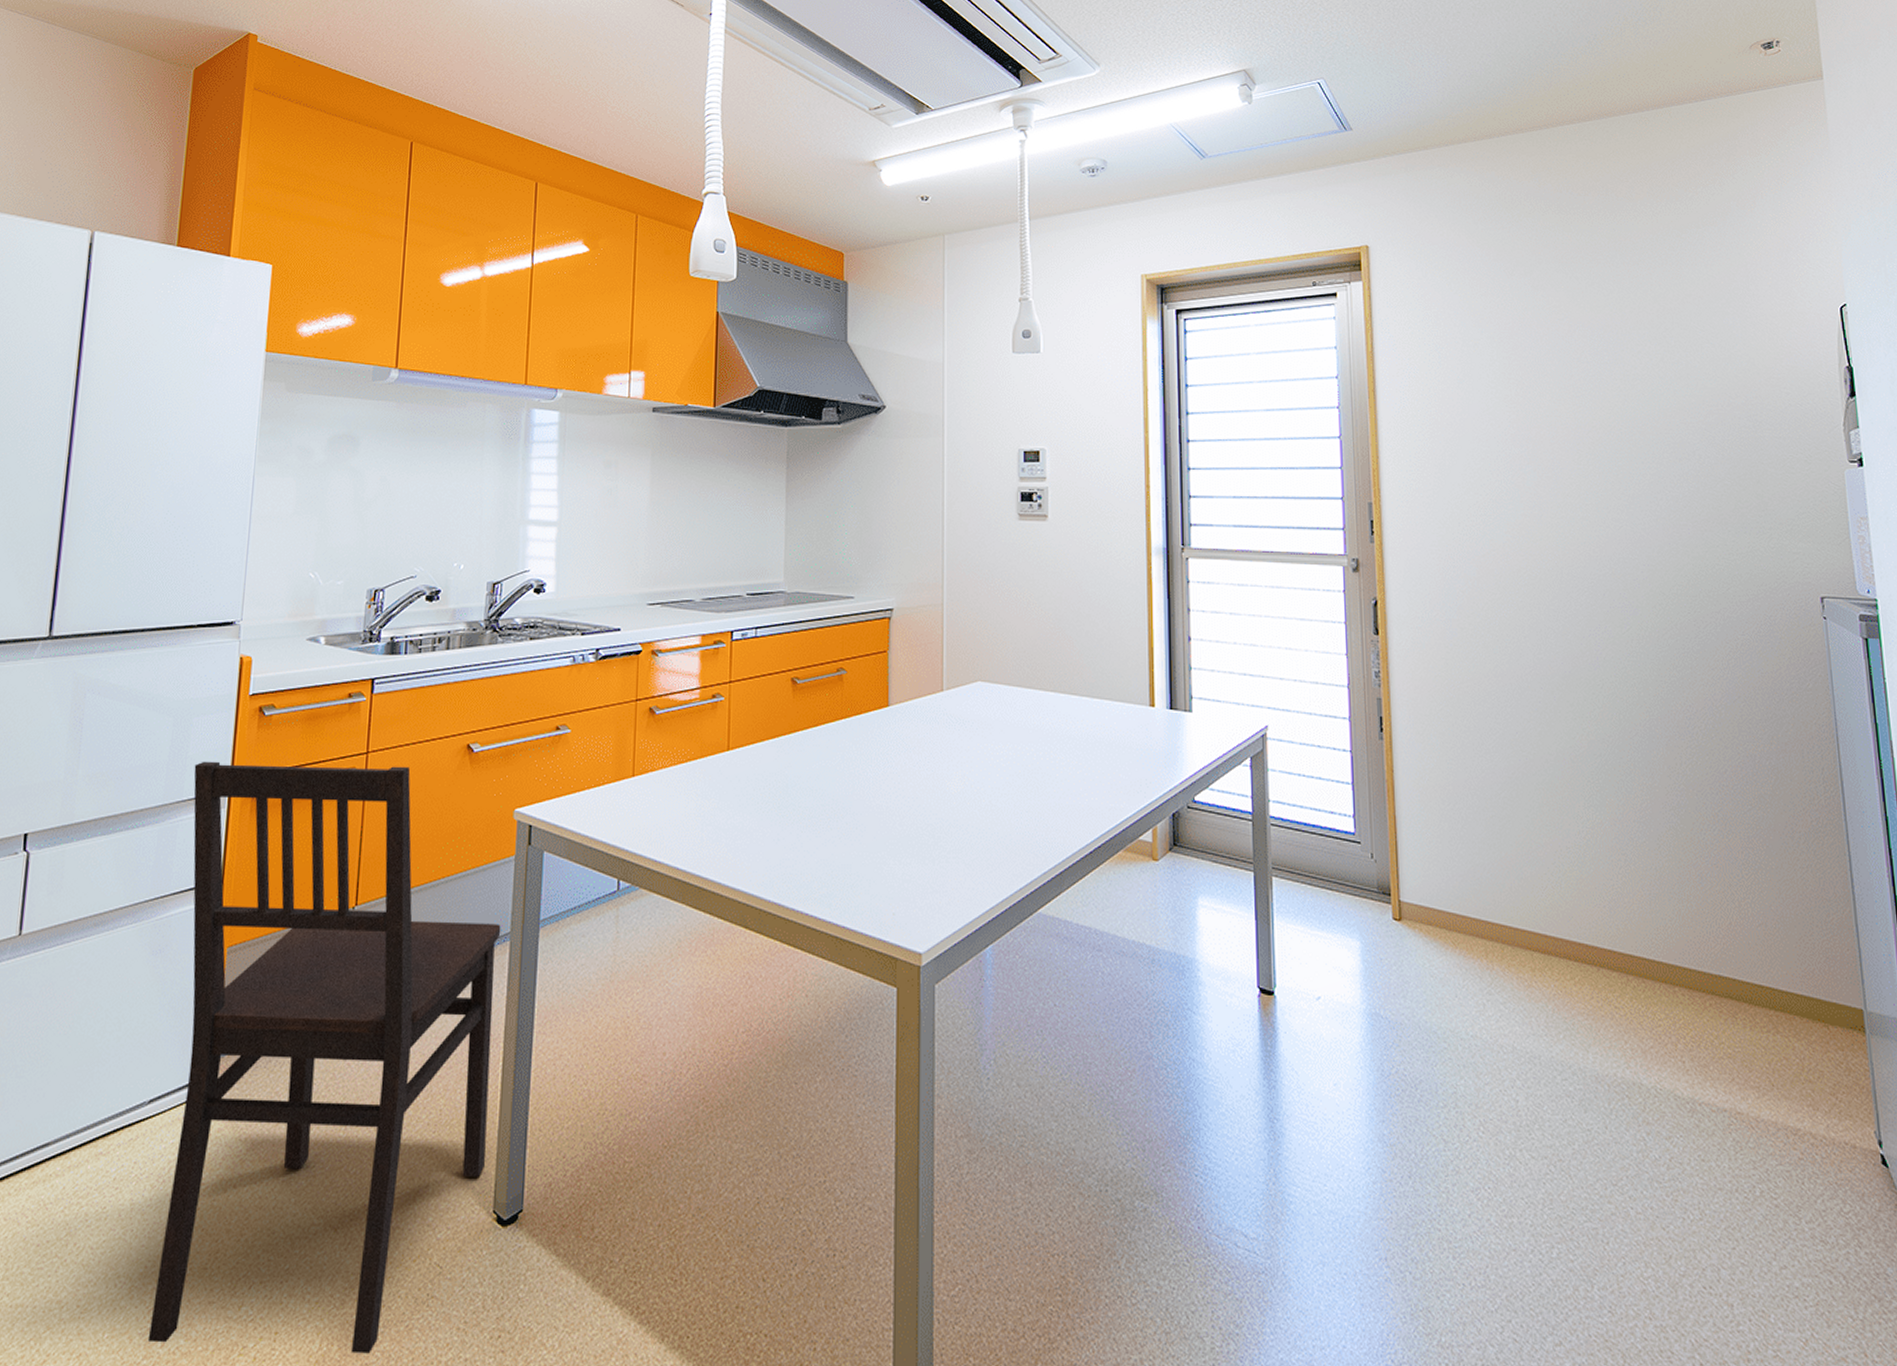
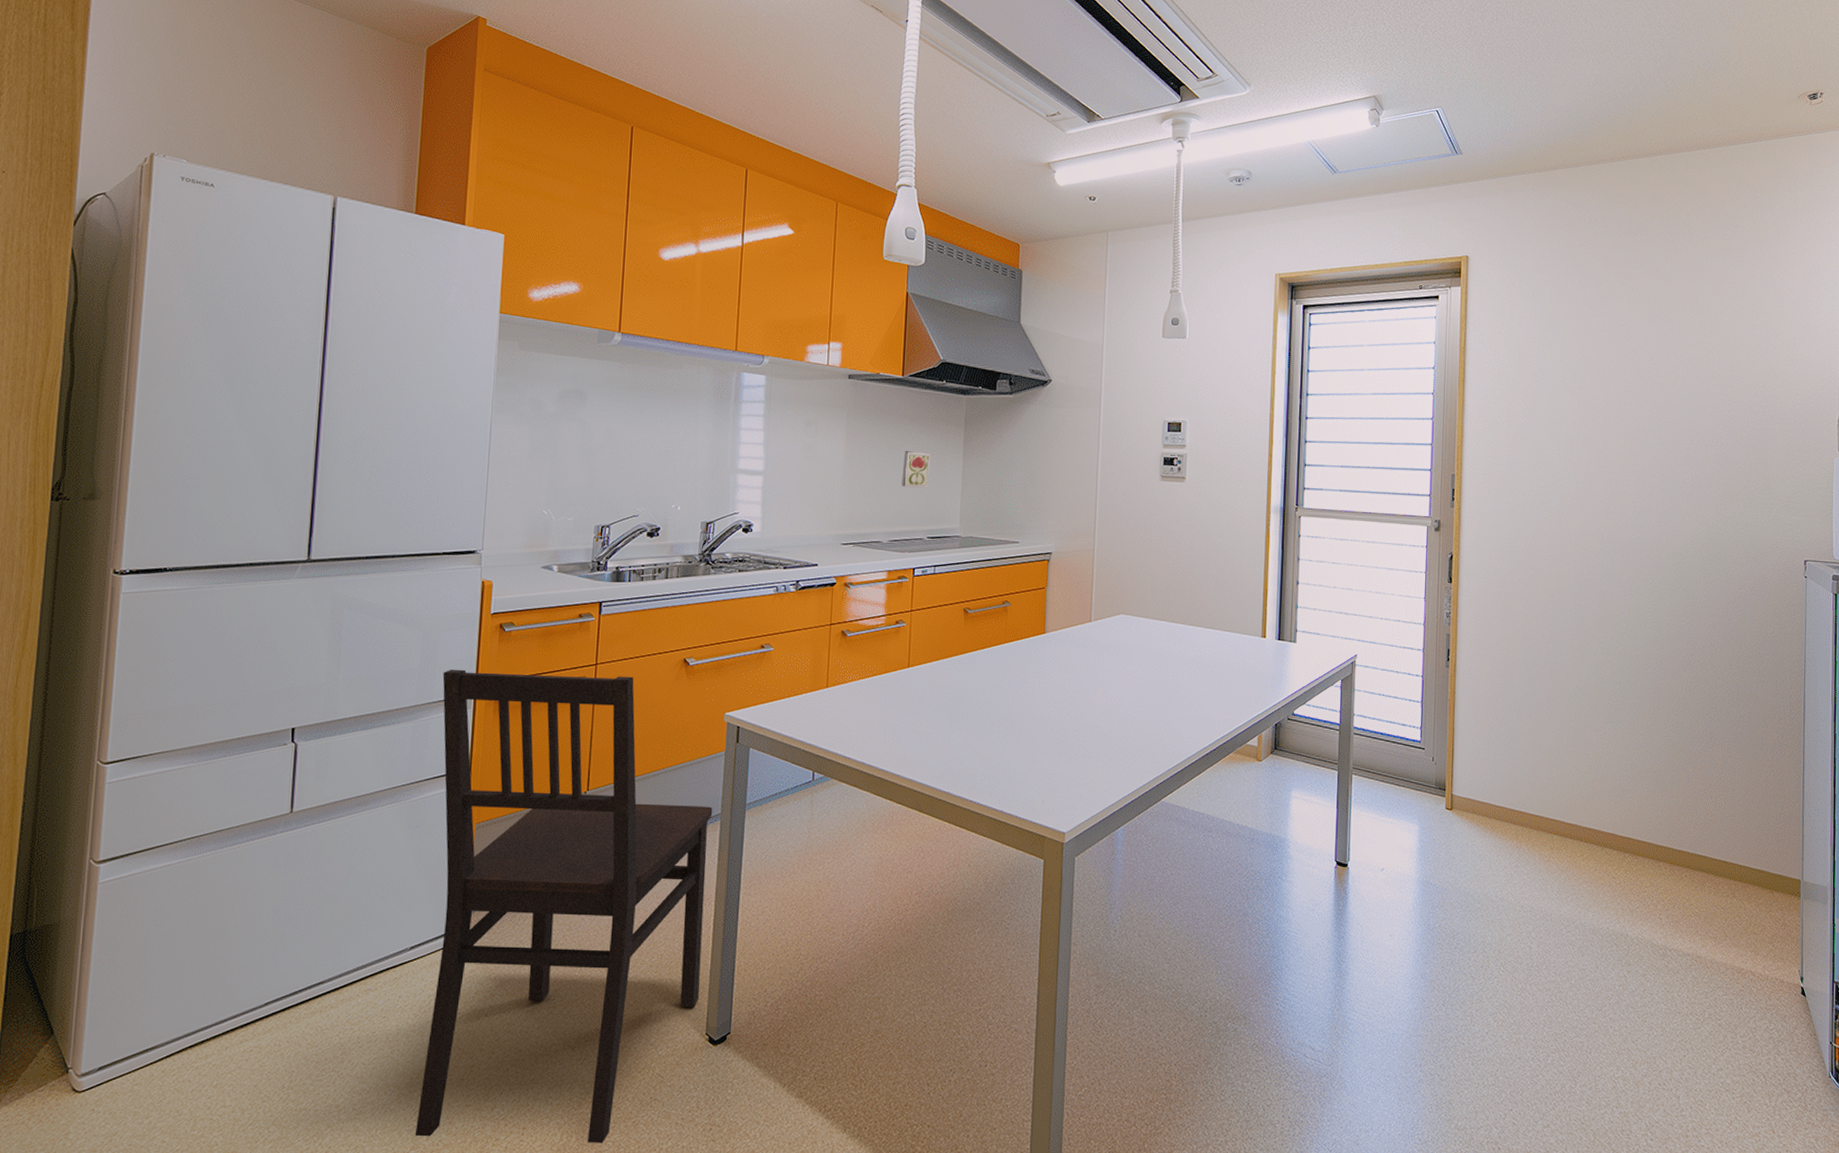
decorative tile: none [716,493,749,536] -> present [902,451,931,488]

